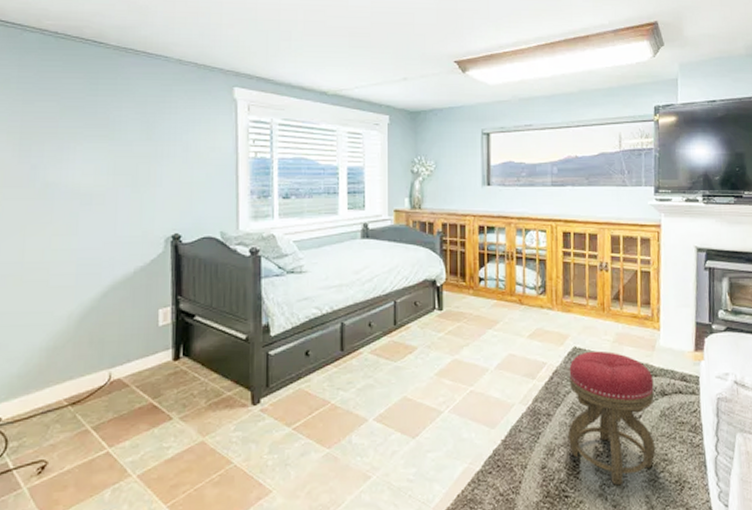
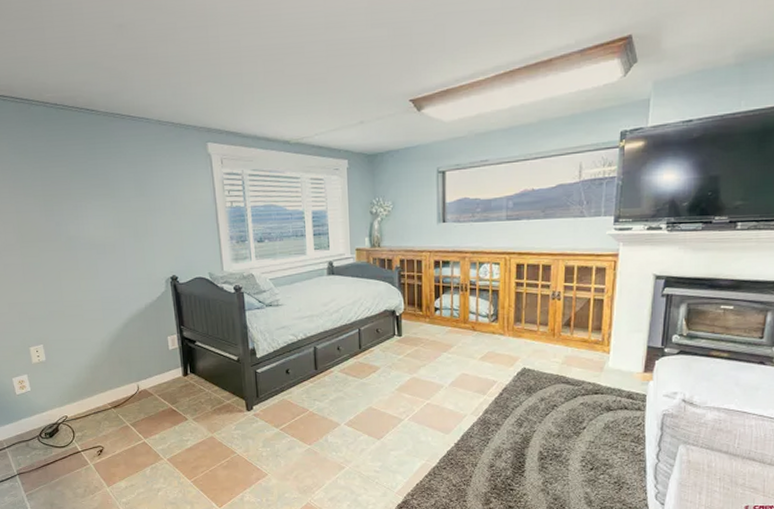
stool: present [568,350,656,486] -> none [515,371,600,483]

